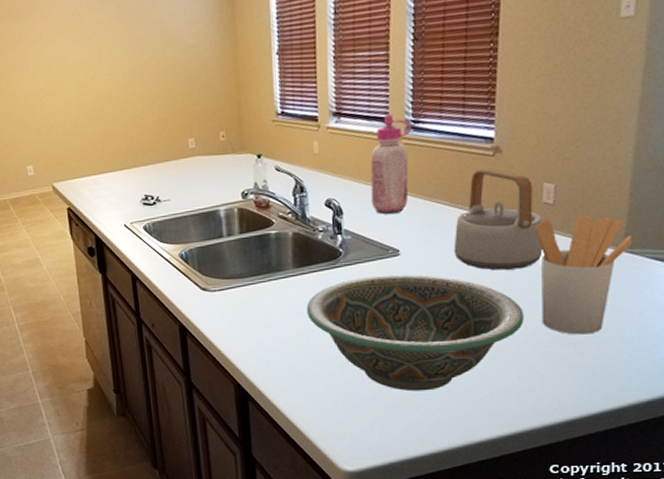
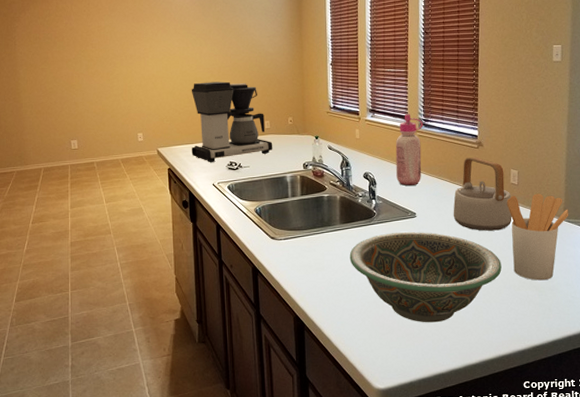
coffee maker: none [89,89,200,197] -> present [191,81,273,162]

